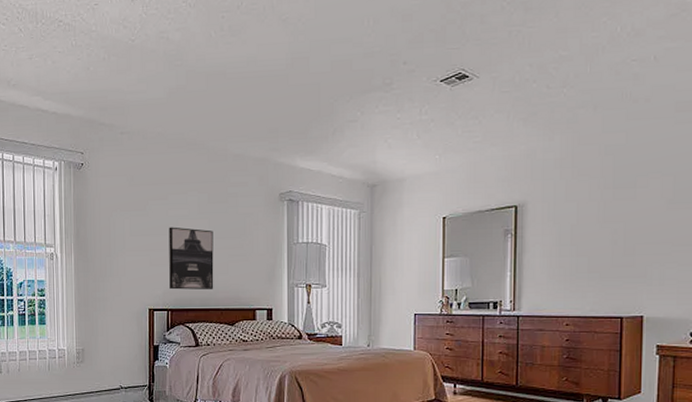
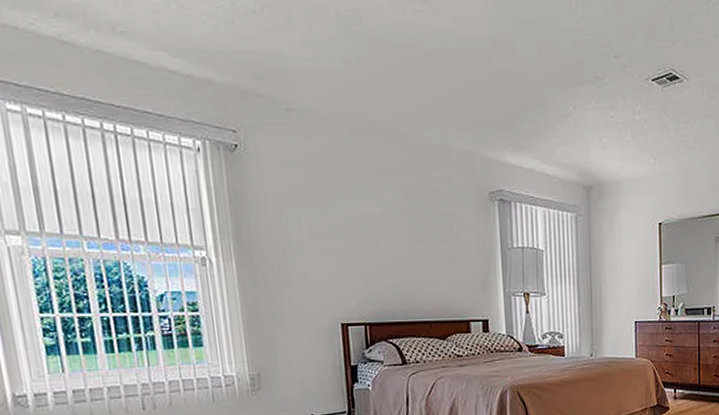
wall art: present [169,227,214,290] -> none [359,227,420,301]

